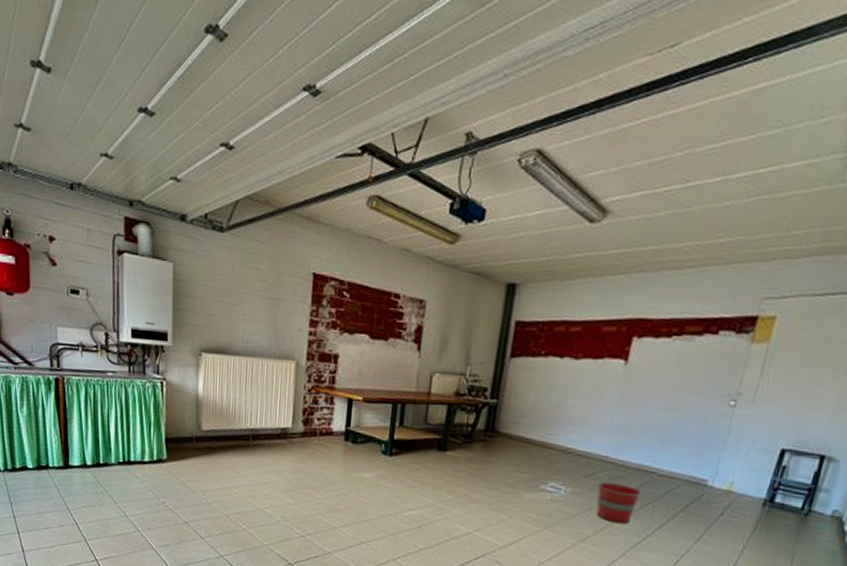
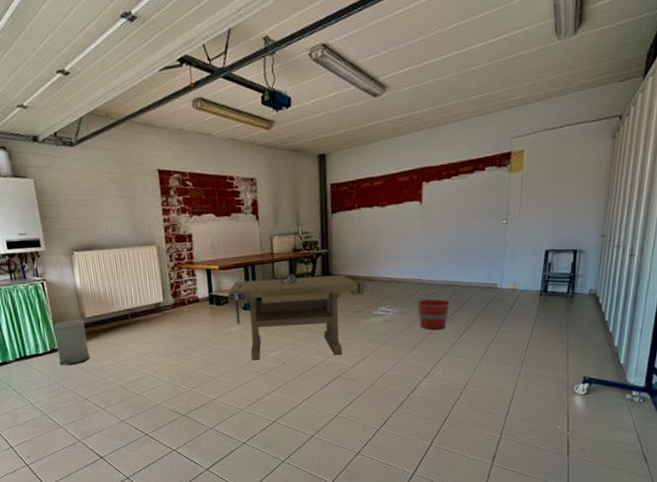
pedal bin: none [164,428,200,482] -> present [53,319,90,366]
workbench: none [367,416,544,531] -> present [228,271,372,361]

